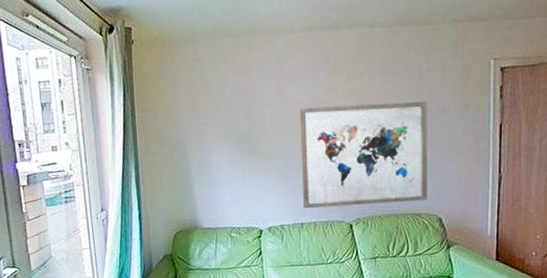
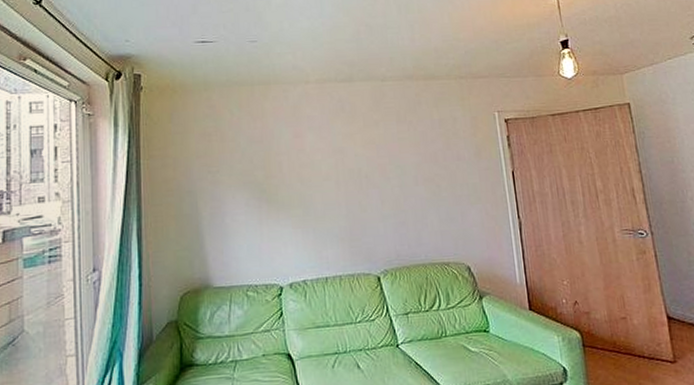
wall art: present [300,102,428,208] -> none [318,150,454,260]

